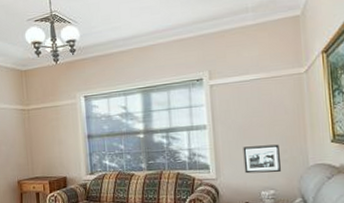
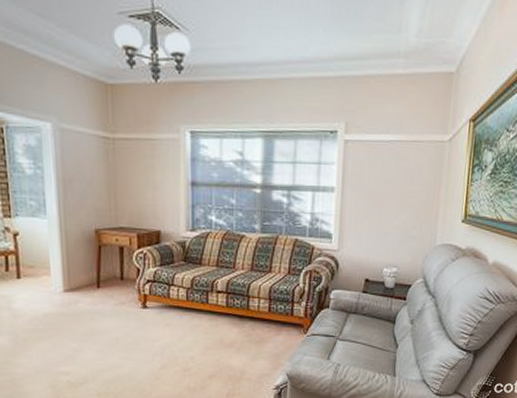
picture frame: present [243,144,281,174] -> none [369,217,409,250]

